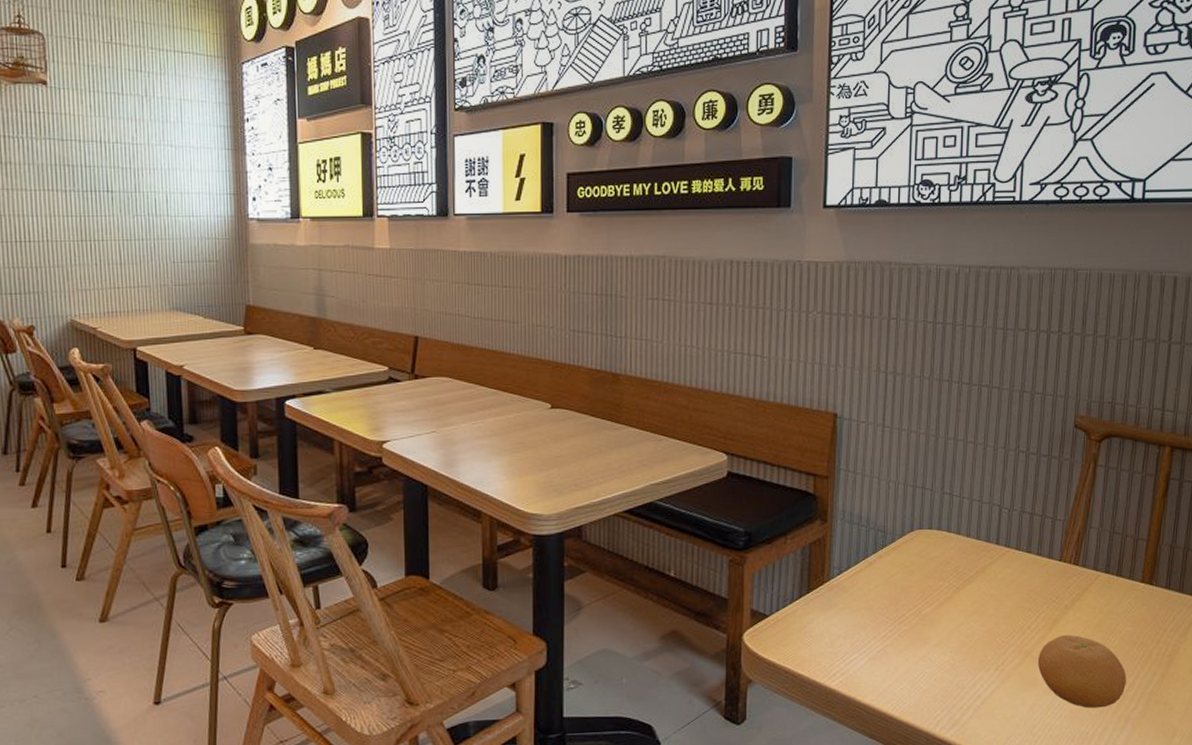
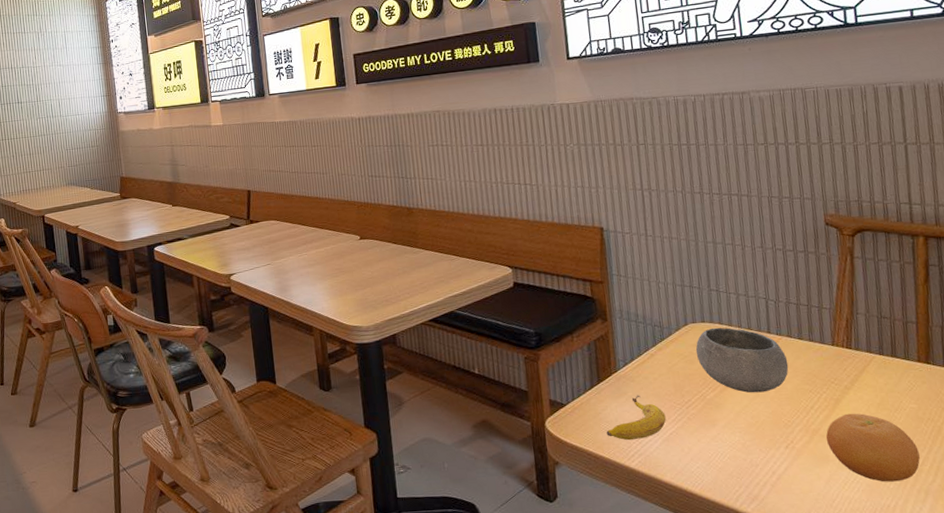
banana: none [809,607,876,658] -> present [606,395,666,441]
bowl: none [918,535,1012,610] -> present [695,327,789,393]

